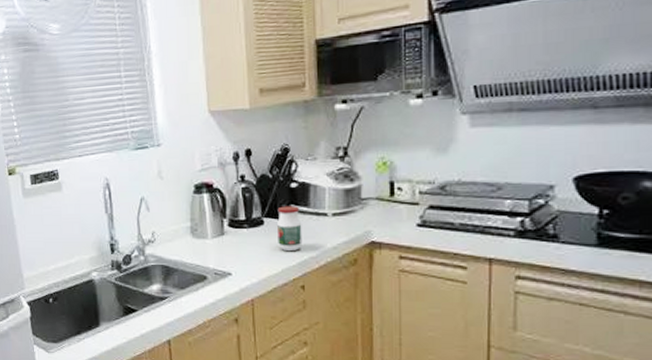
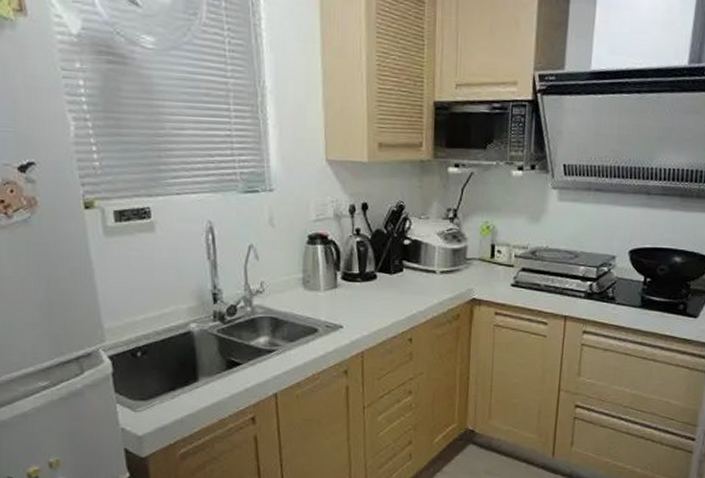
jar: present [277,206,302,252] -> none [389,262,413,306]

